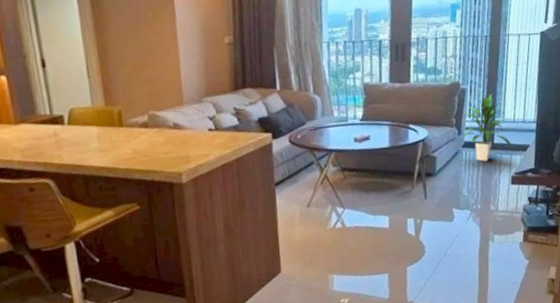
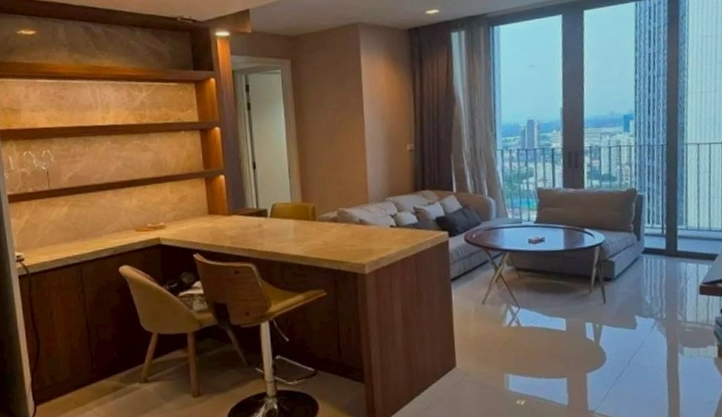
indoor plant: present [460,94,512,162] -> none [639,202,699,269]

